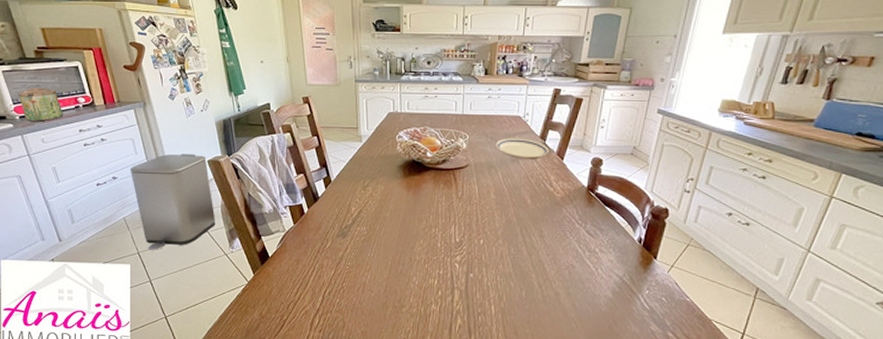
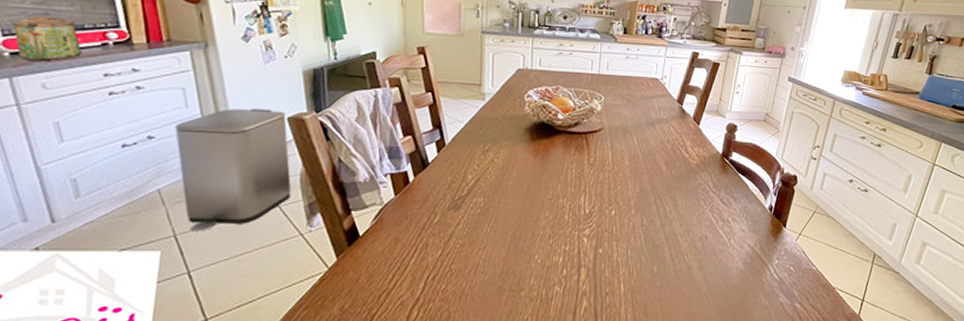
plate: present [495,138,549,160] -> none [631,101,686,125]

